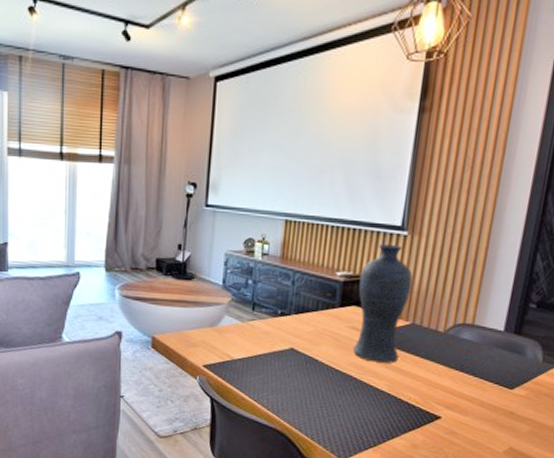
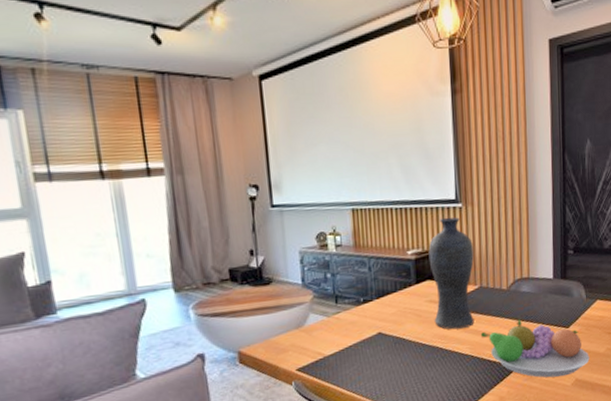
fruit bowl: none [402,367,533,441] -> present [480,319,590,378]

